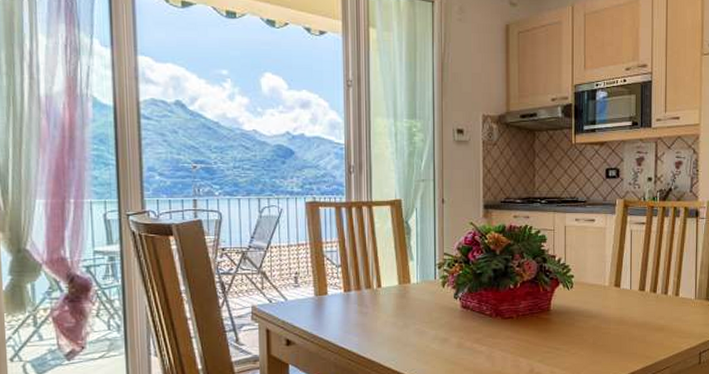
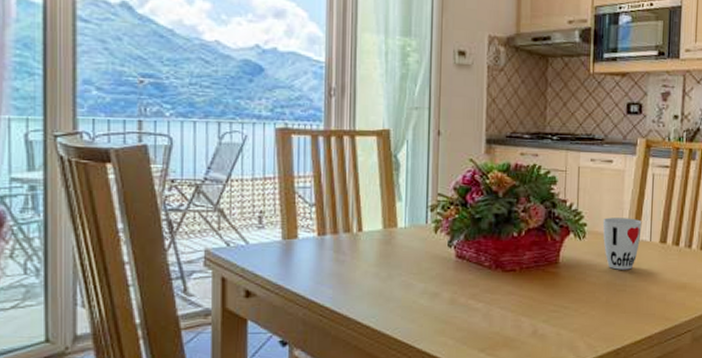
cup: none [587,269,622,315] -> present [602,217,642,270]

